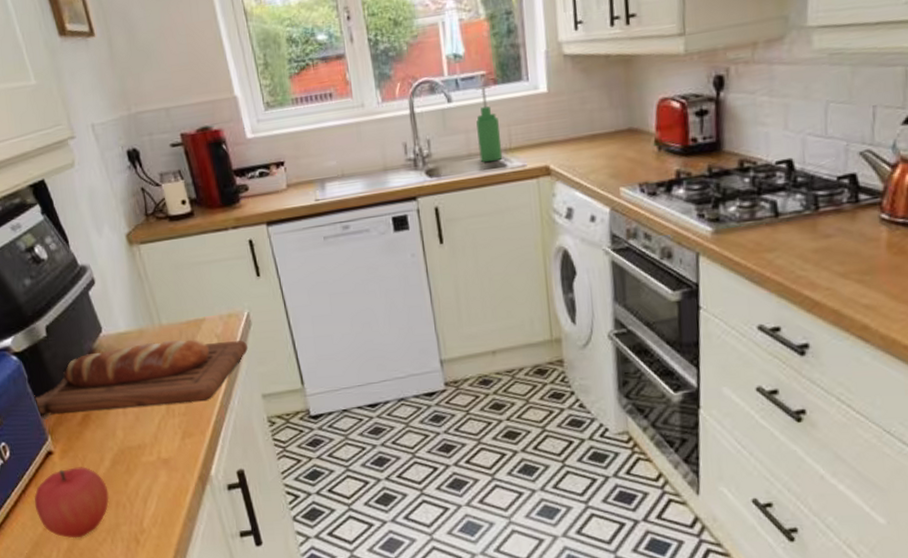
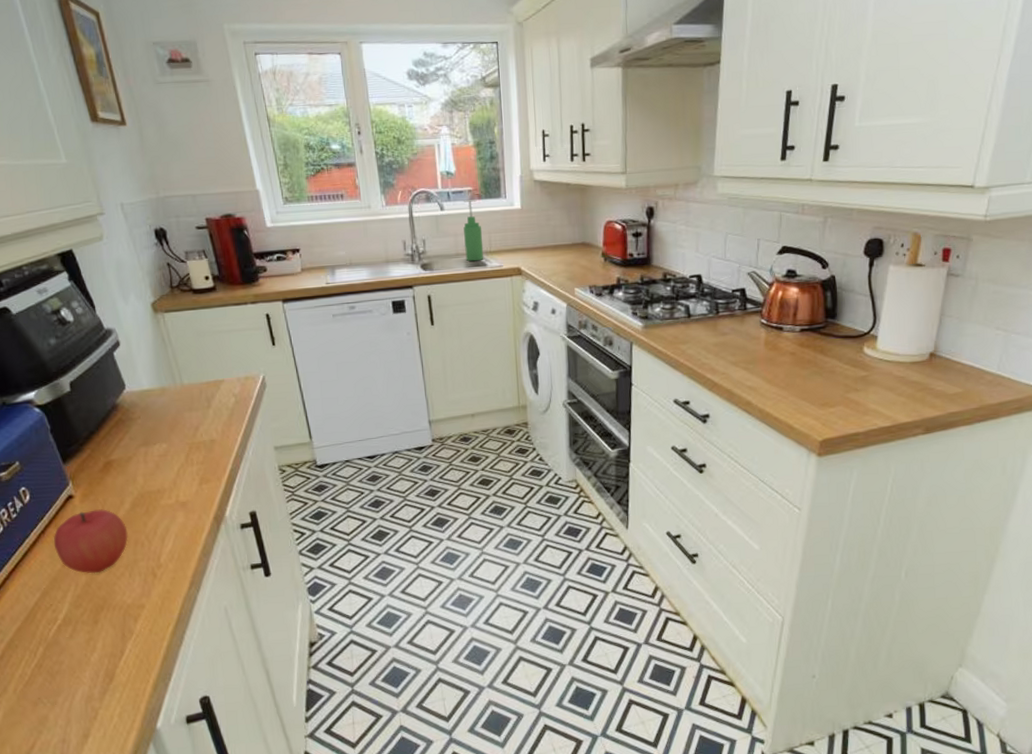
bread loaf: present [34,339,249,415] -> none [56,397,263,462]

